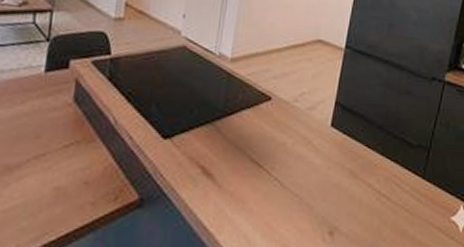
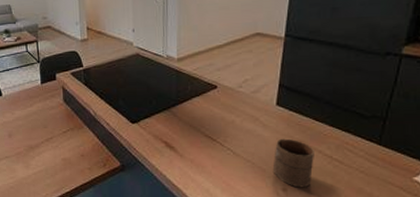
cup: none [320,167,364,231] -> present [272,138,314,188]

